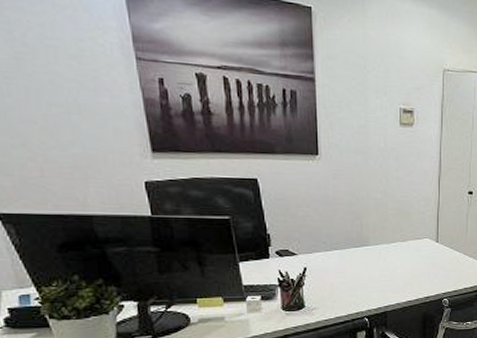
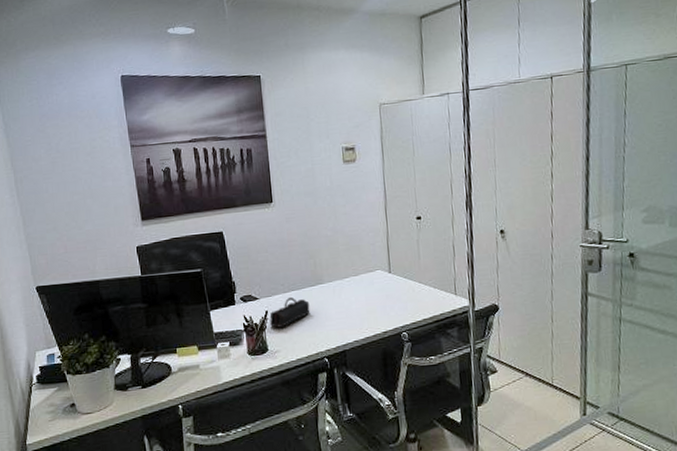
pencil case: none [308,255,353,285] -> present [269,296,310,328]

